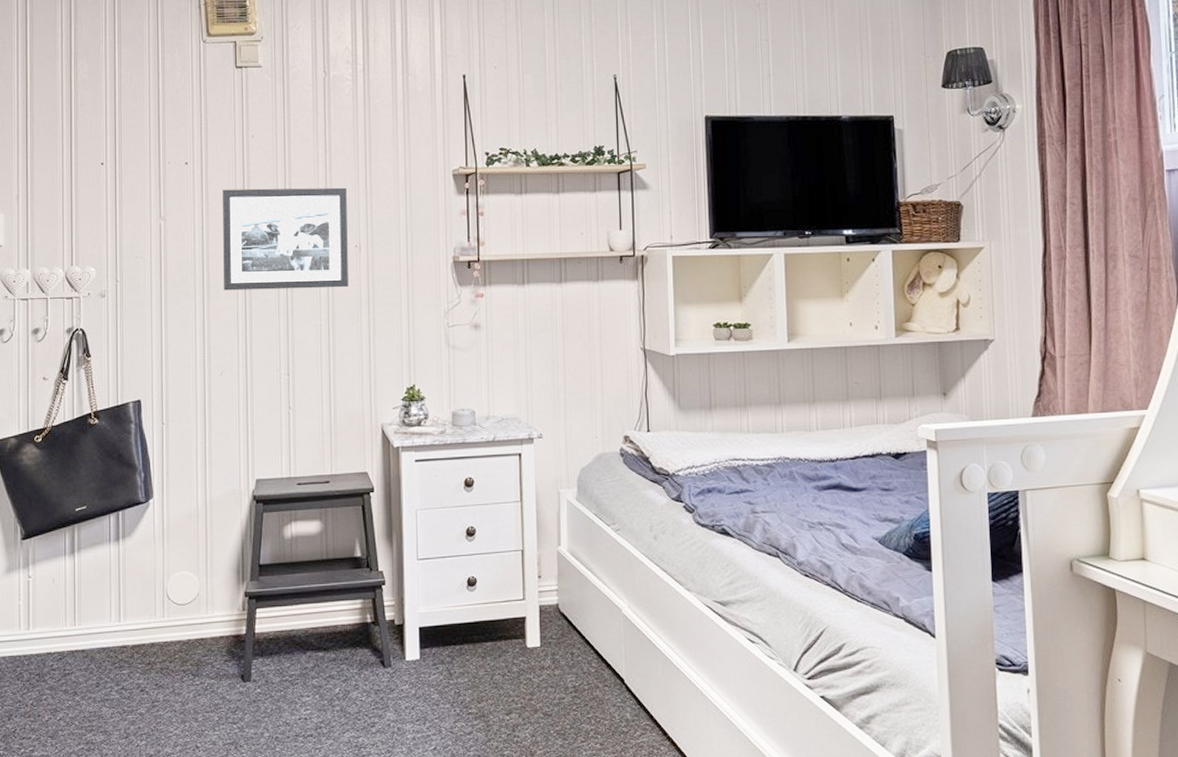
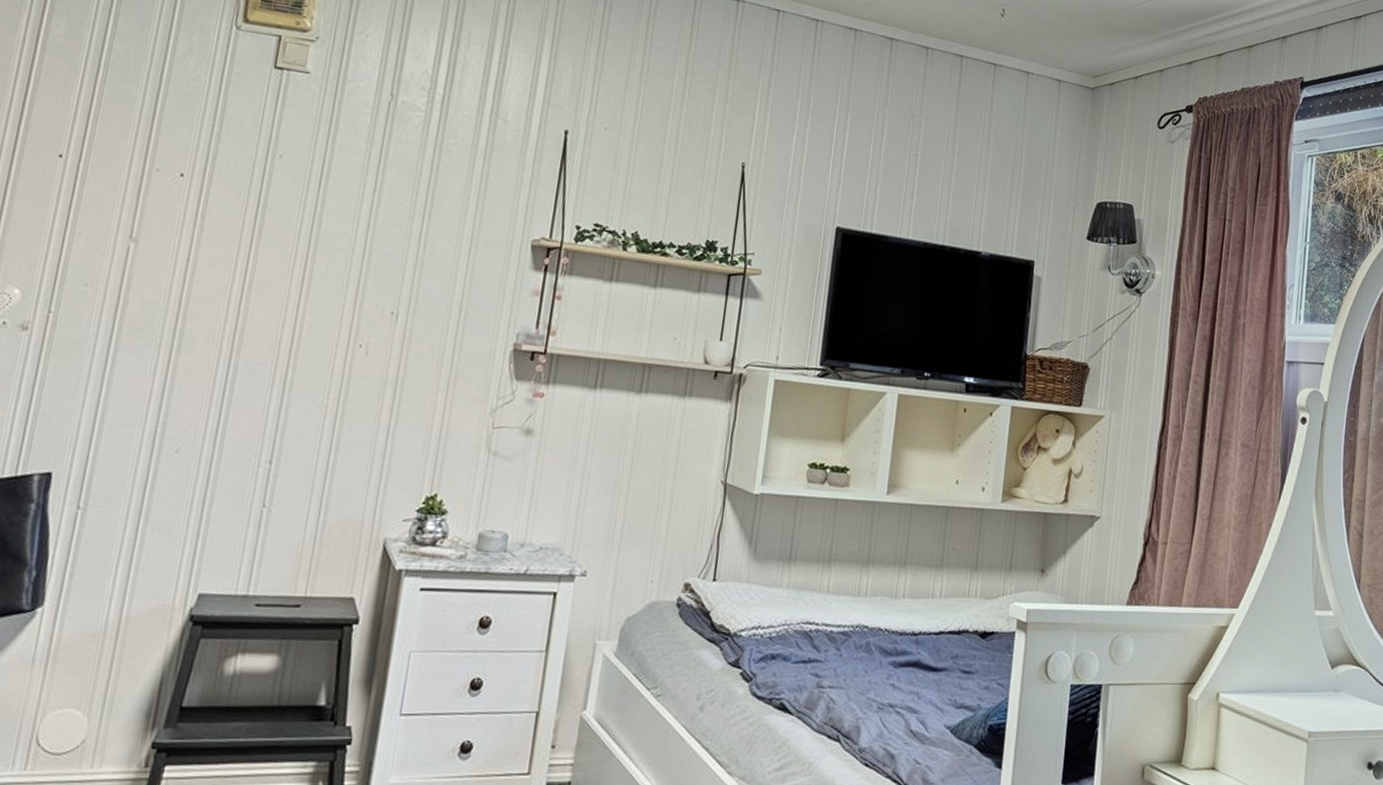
picture frame: present [223,187,348,291] -> none [202,216,393,363]

